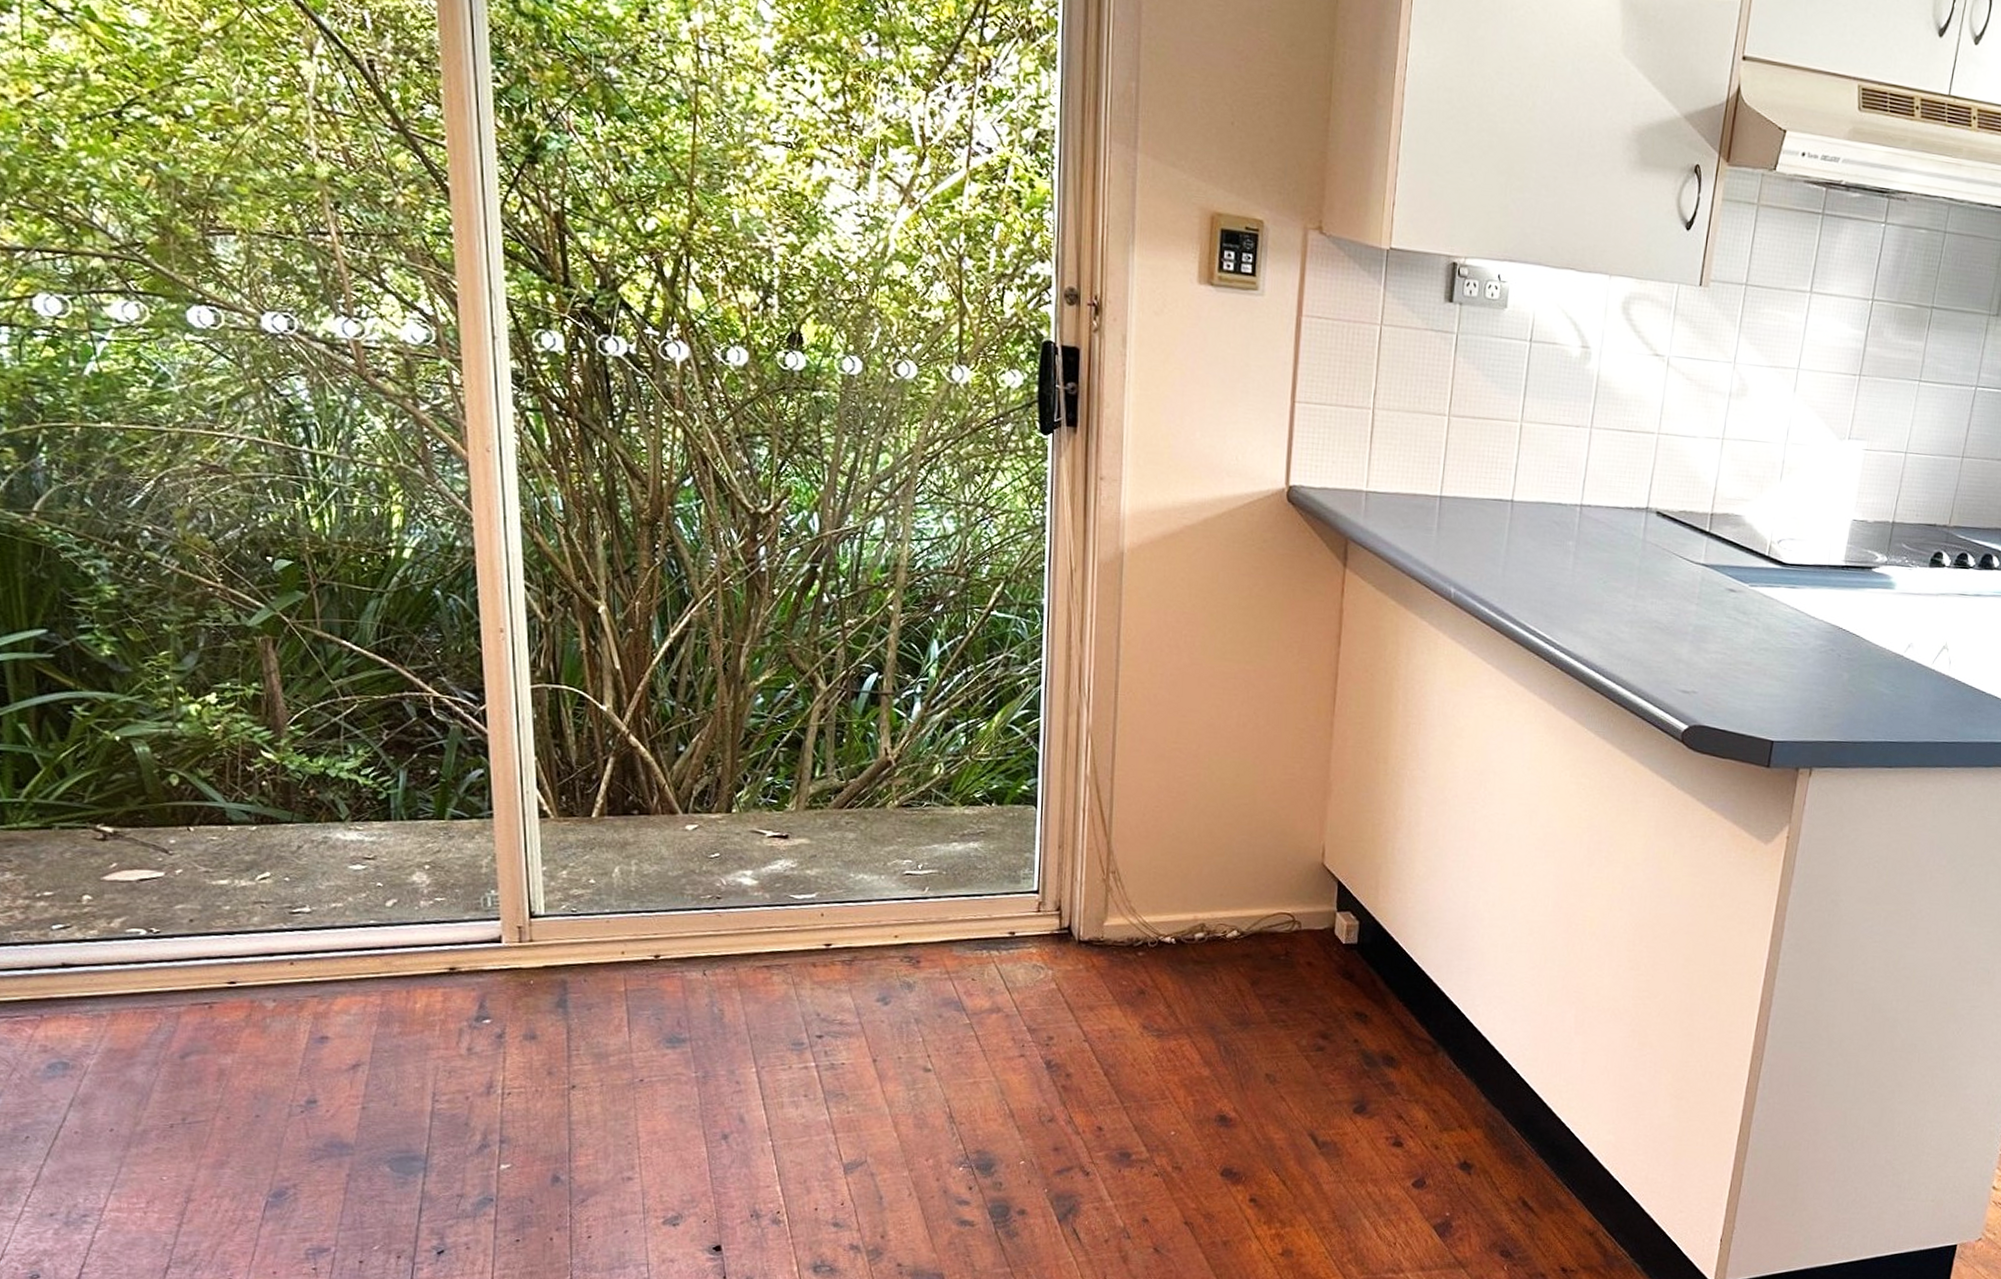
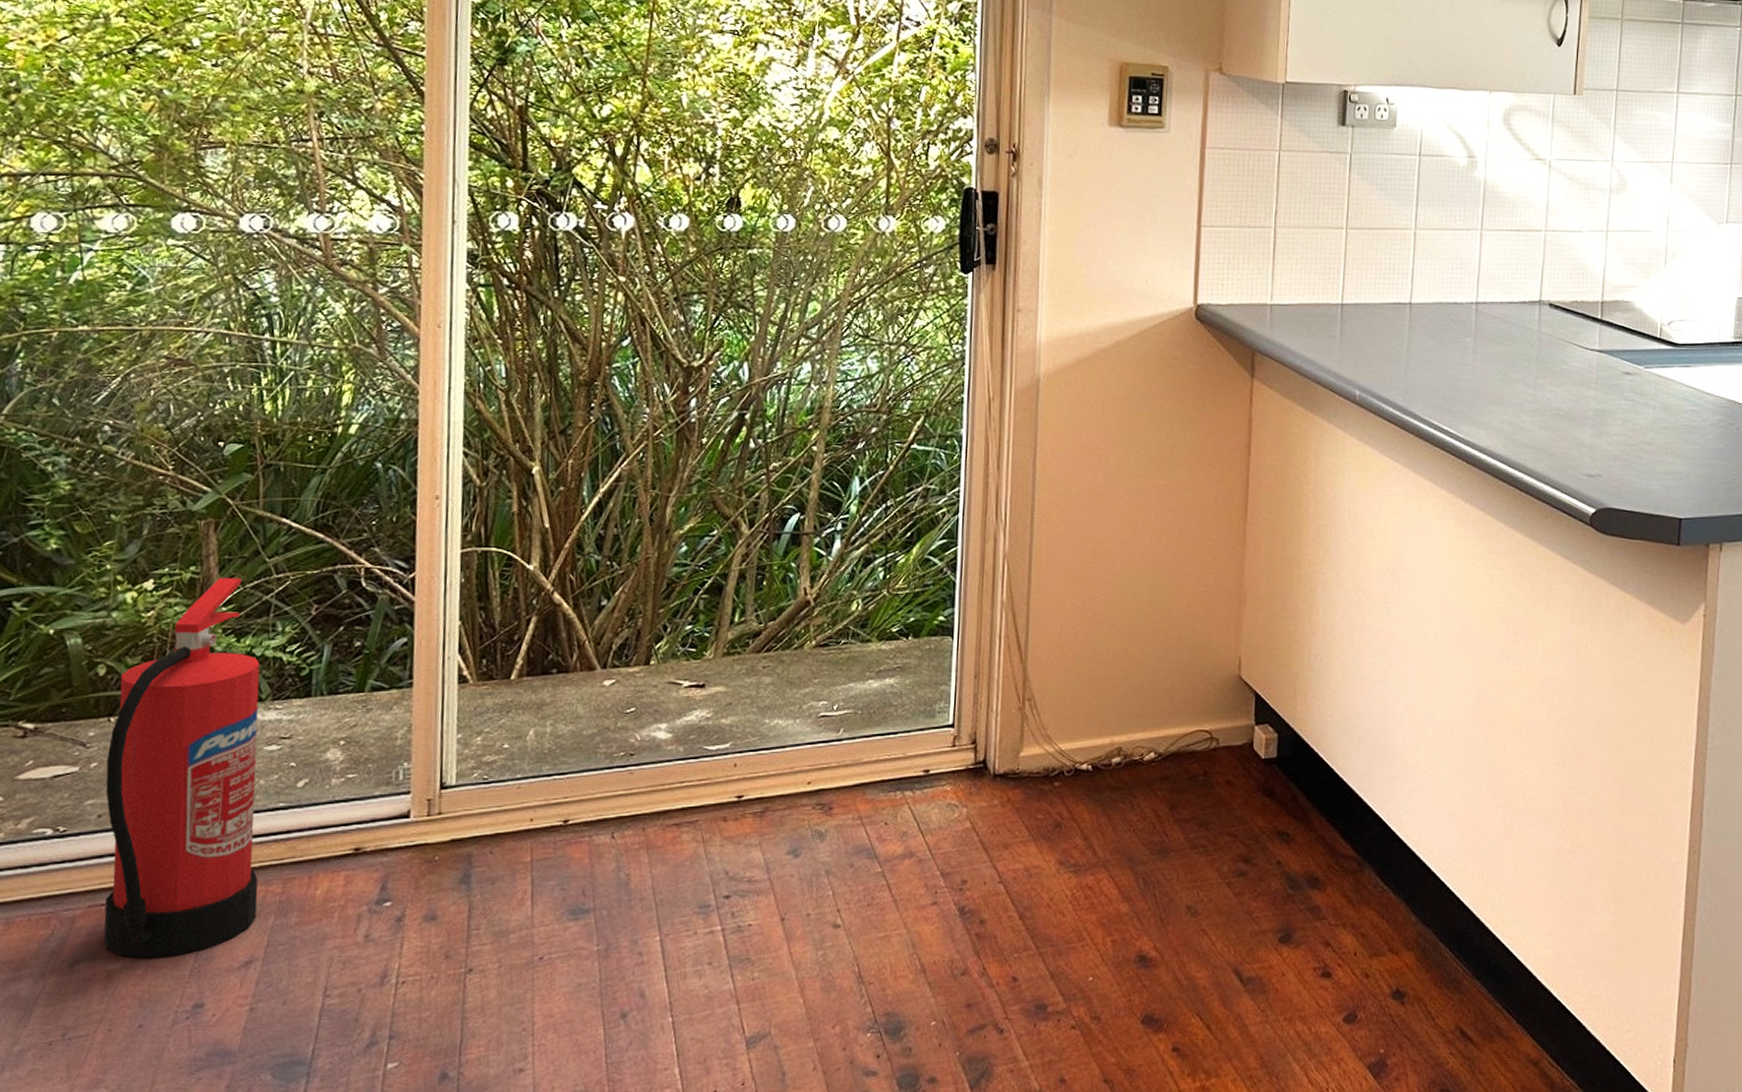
fire extinguisher: none [191,695,359,1056] -> present [103,577,261,959]

